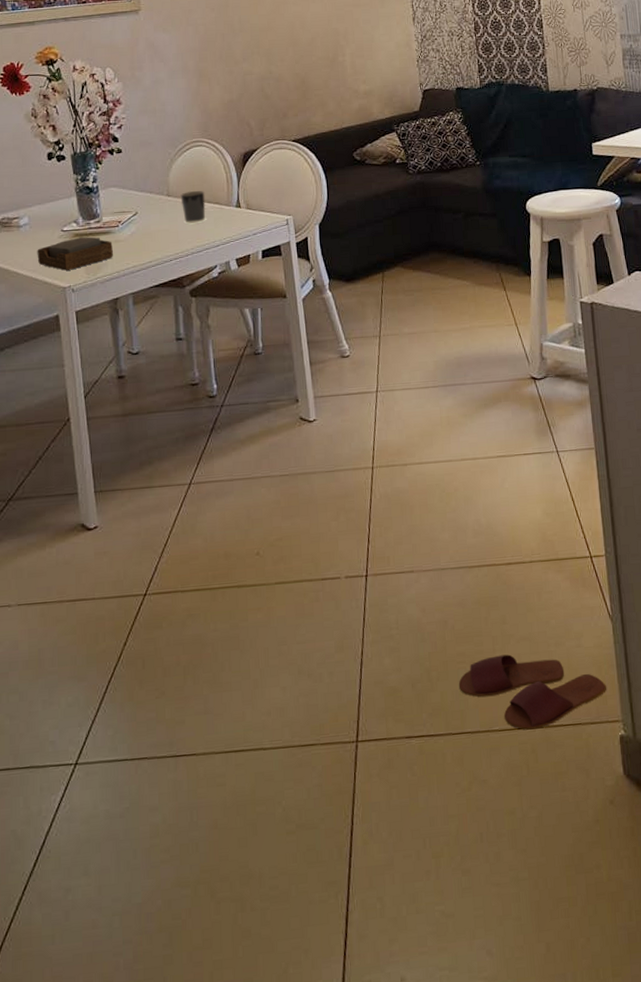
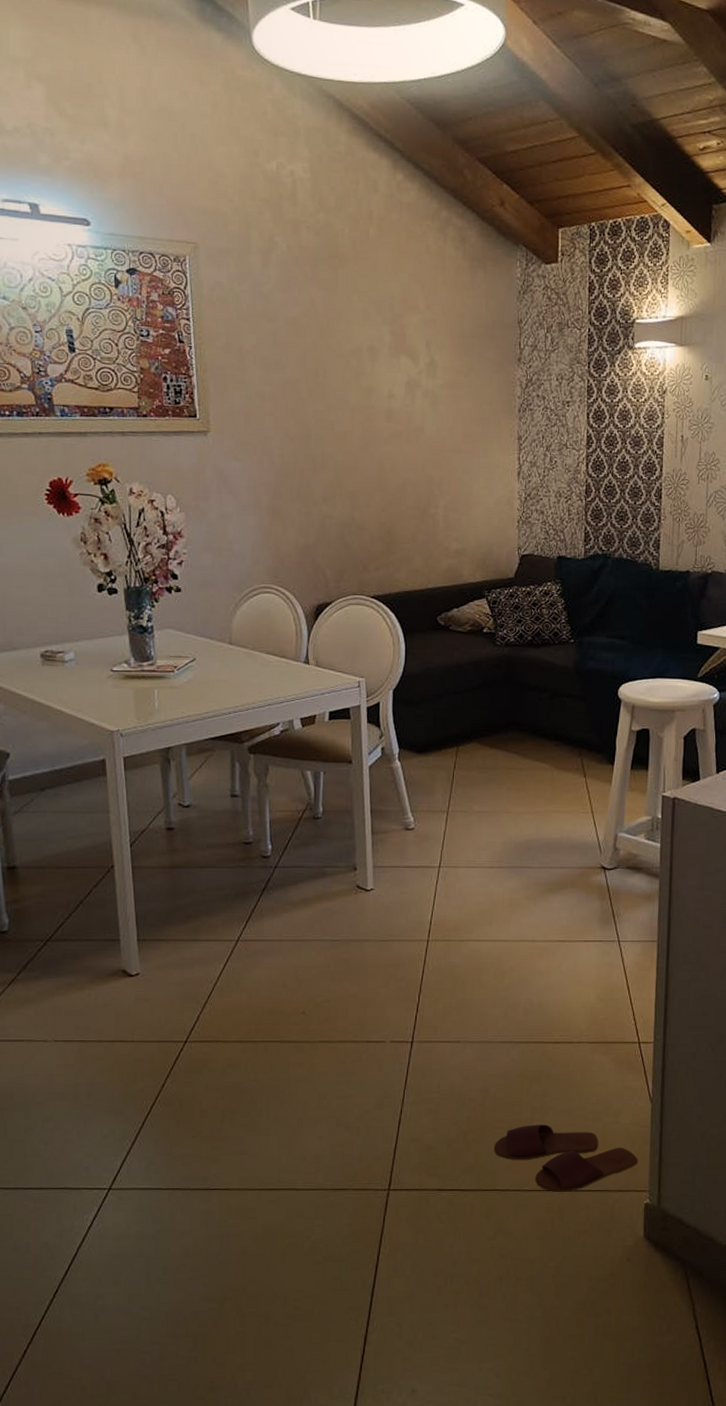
napkin holder: present [37,236,114,271] -> none [83,679,168,714]
mug: present [180,191,206,224] -> none [244,641,271,676]

